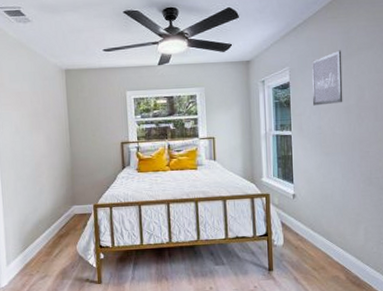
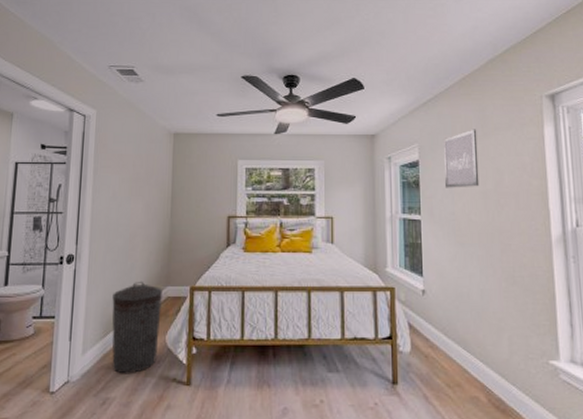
trash can: none [26,202,71,279] -> present [112,281,162,375]

